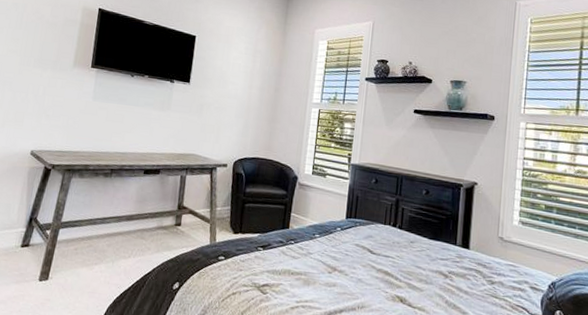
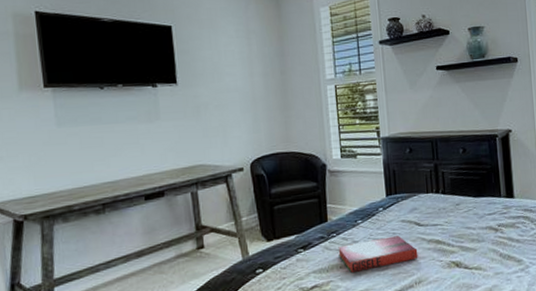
hardback book: none [292,254,366,285] -> present [338,235,418,273]

